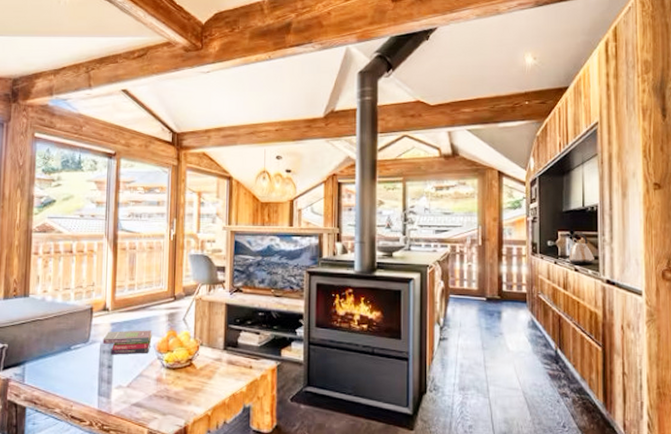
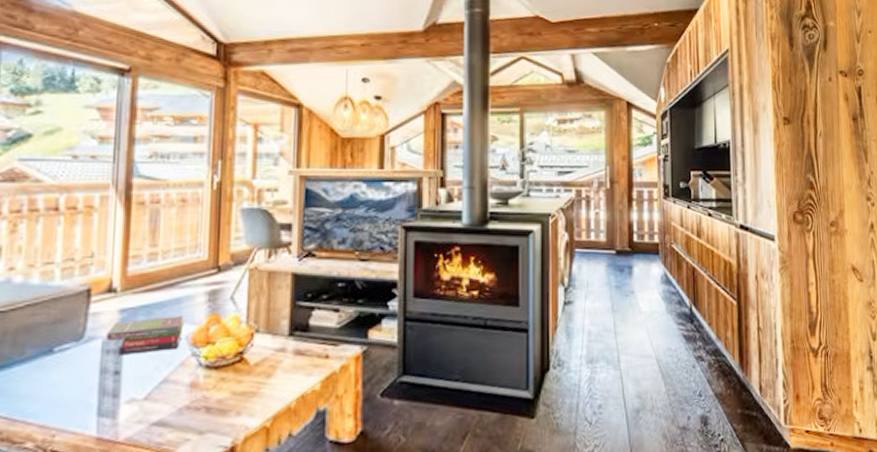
kettle: present [568,231,594,266] -> none [701,171,728,210]

